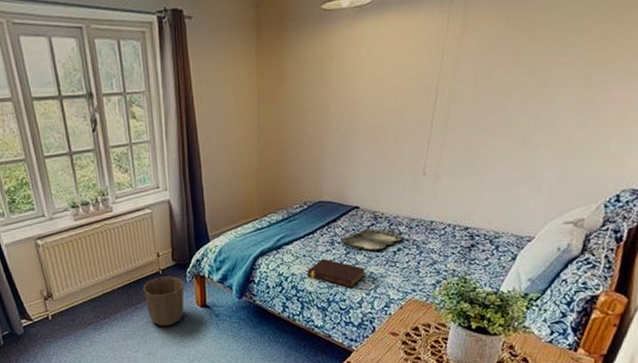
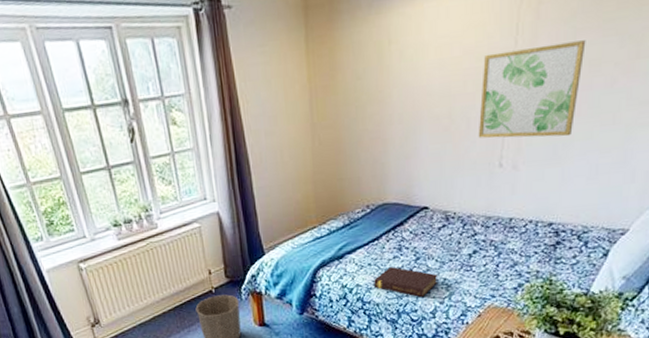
serving tray: present [340,228,403,250] -> none [409,229,479,255]
wall art: none [405,69,501,152] -> present [478,40,586,138]

